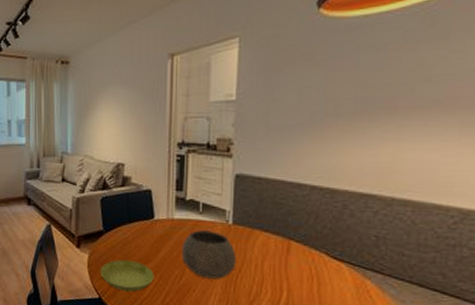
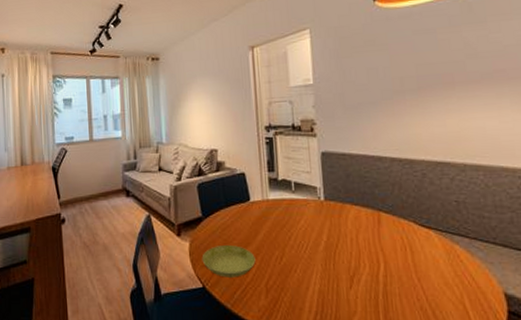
bowl: present [181,230,236,279] -> none [278,208,333,257]

